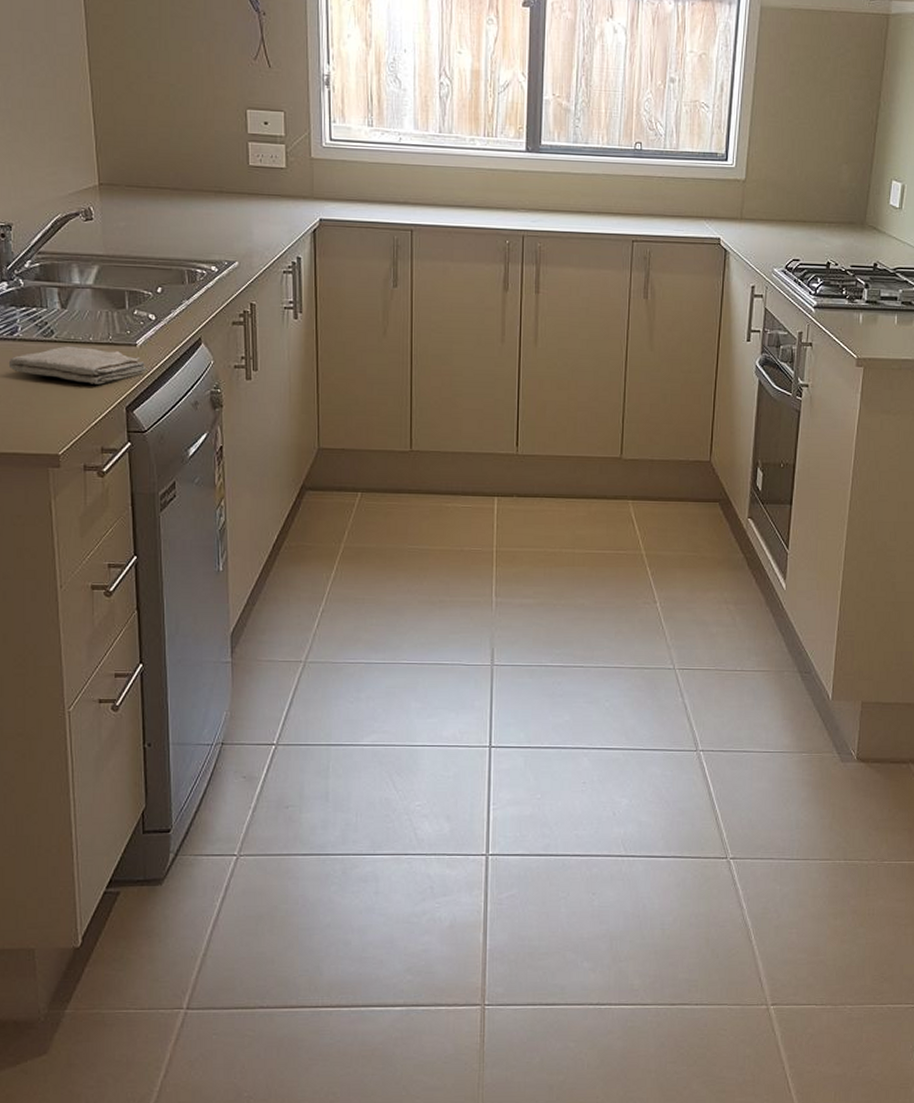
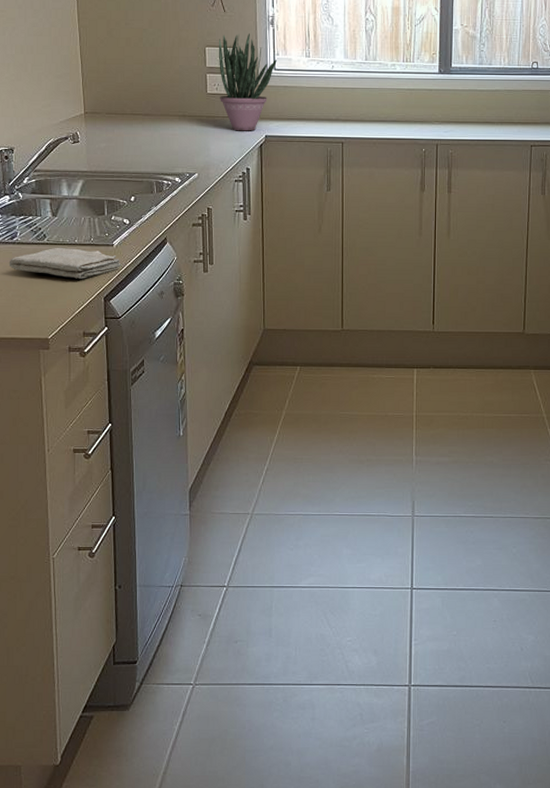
potted plant: none [262,95,333,213] -> present [218,34,277,131]

